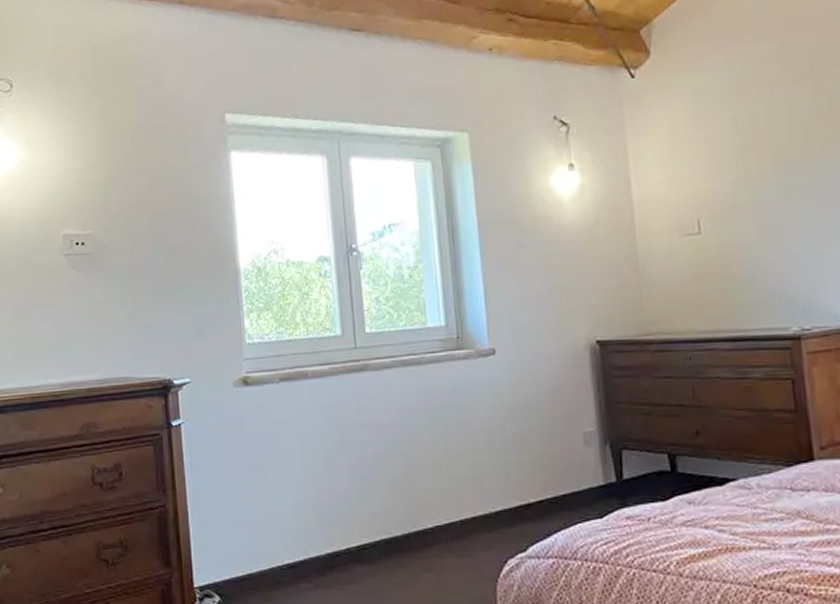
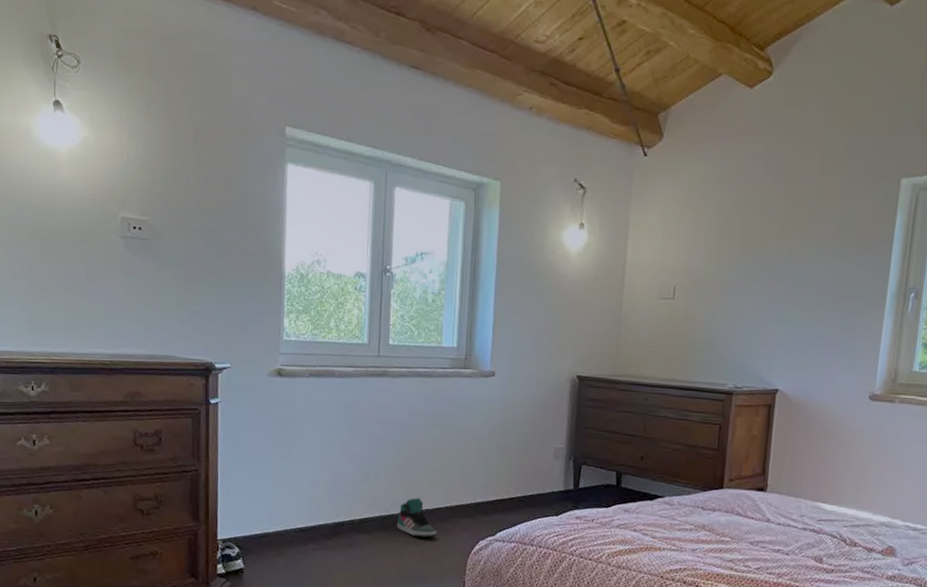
sneaker: none [403,513,454,562] -> present [397,498,437,538]

